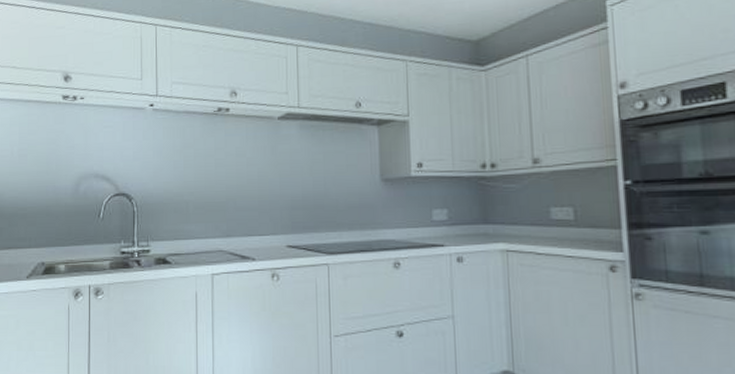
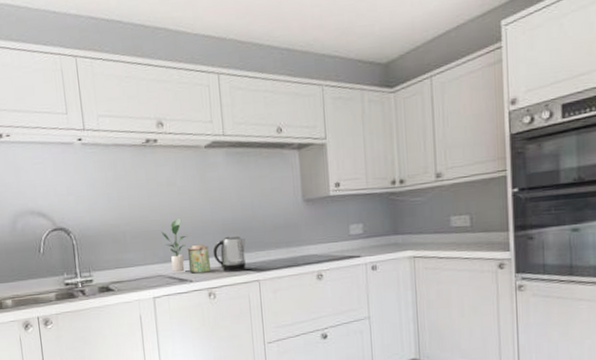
potted plant: none [226,191,254,249] -> present [161,218,188,273]
canister: none [252,219,277,251] -> present [187,244,212,274]
kettle: none [279,213,315,252] -> present [212,235,246,272]

